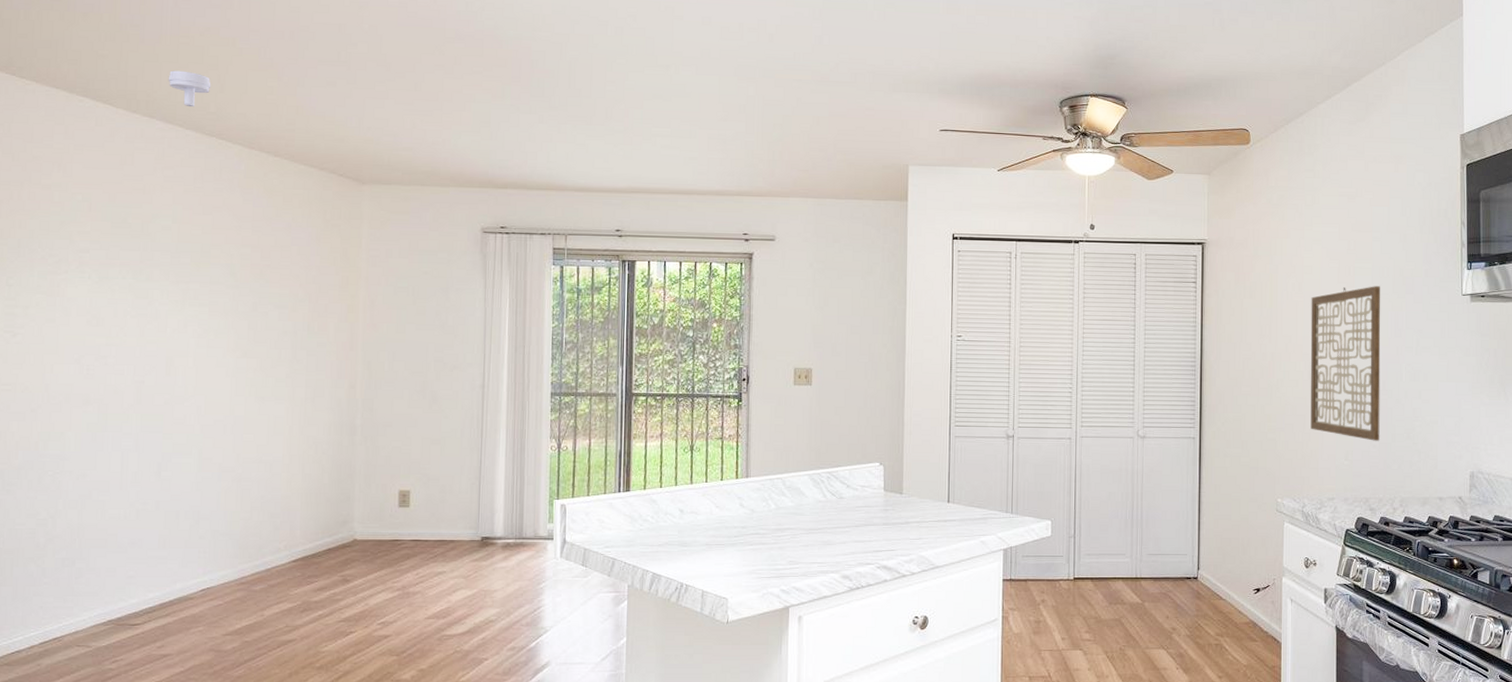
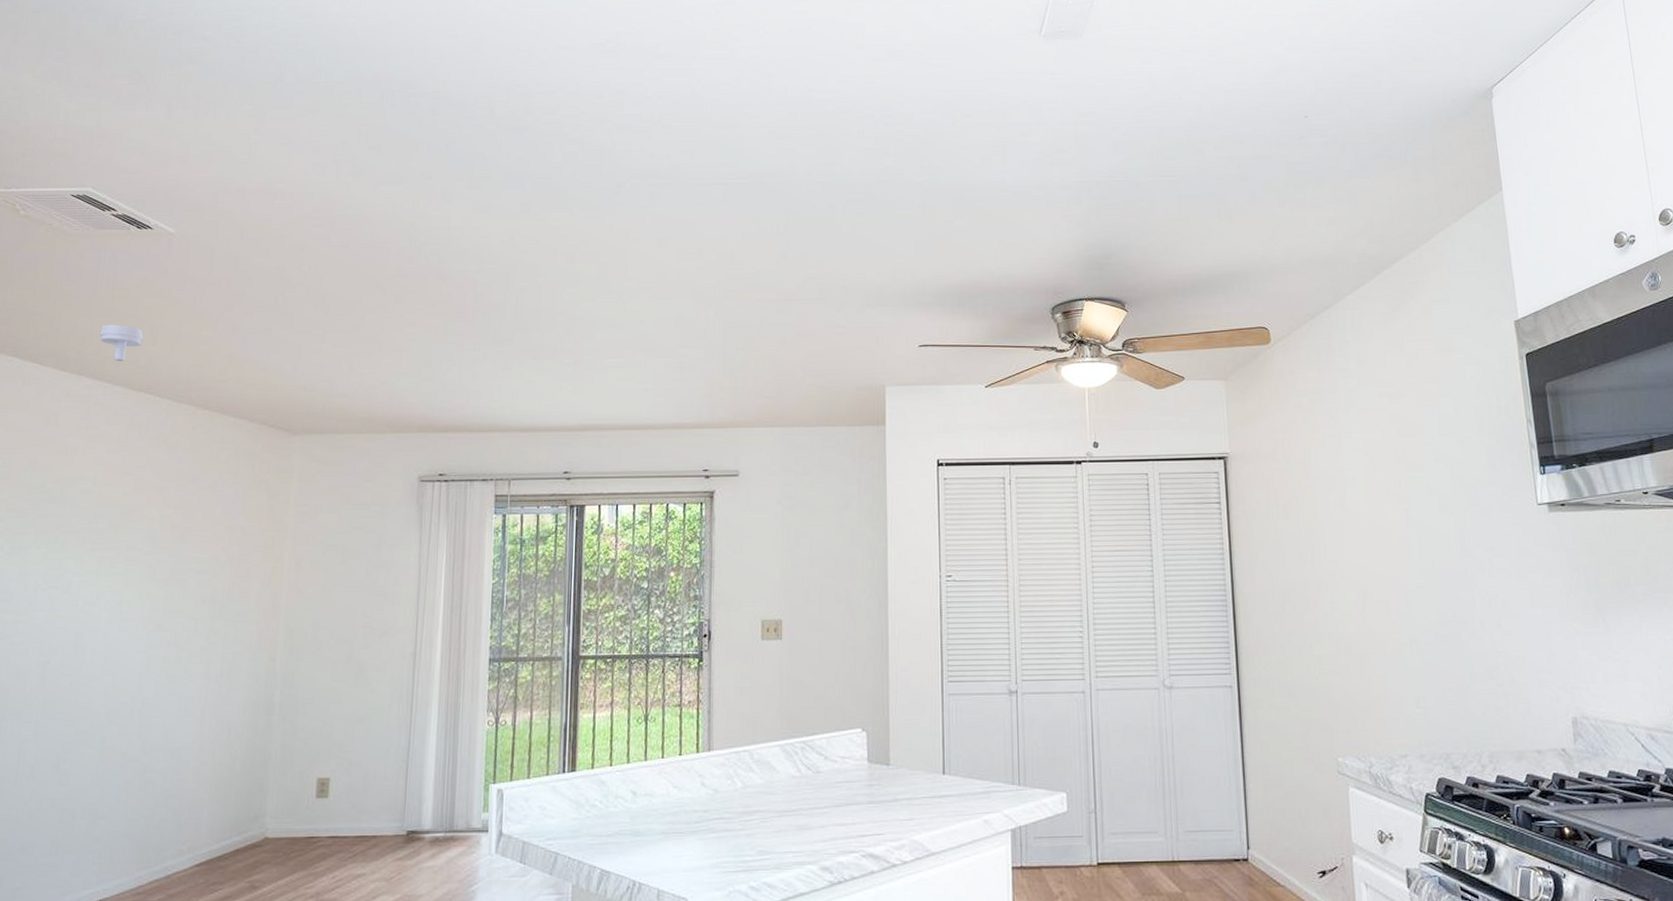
wall art: present [1310,286,1381,441] -> none [1357,498,1456,683]

